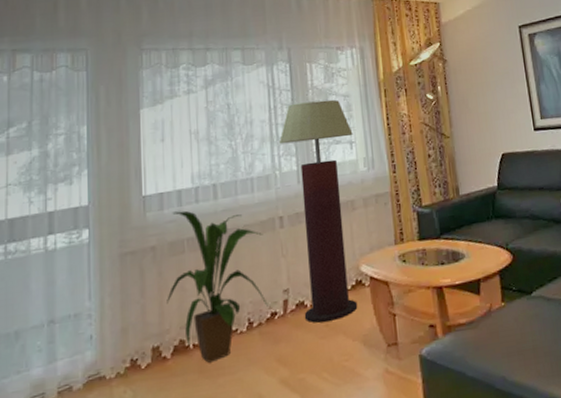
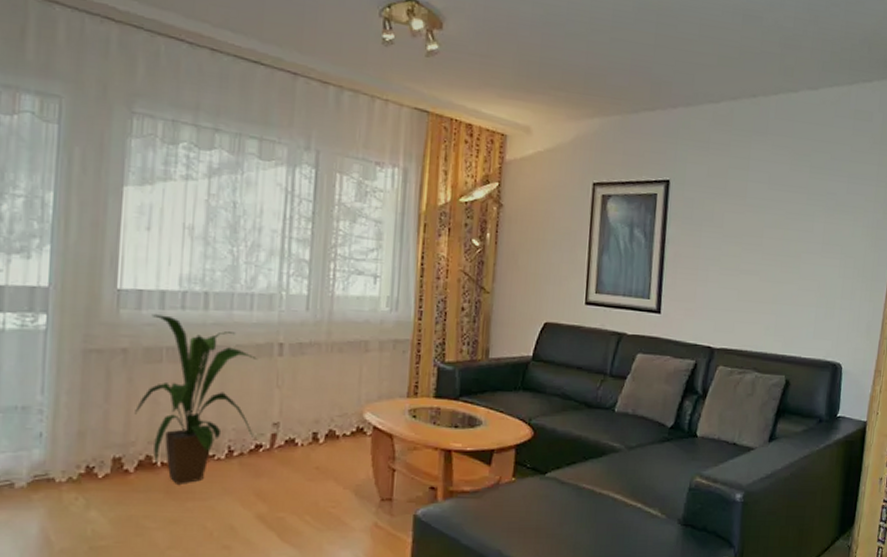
floor lamp: present [278,99,358,323] -> none [290,218,380,464]

